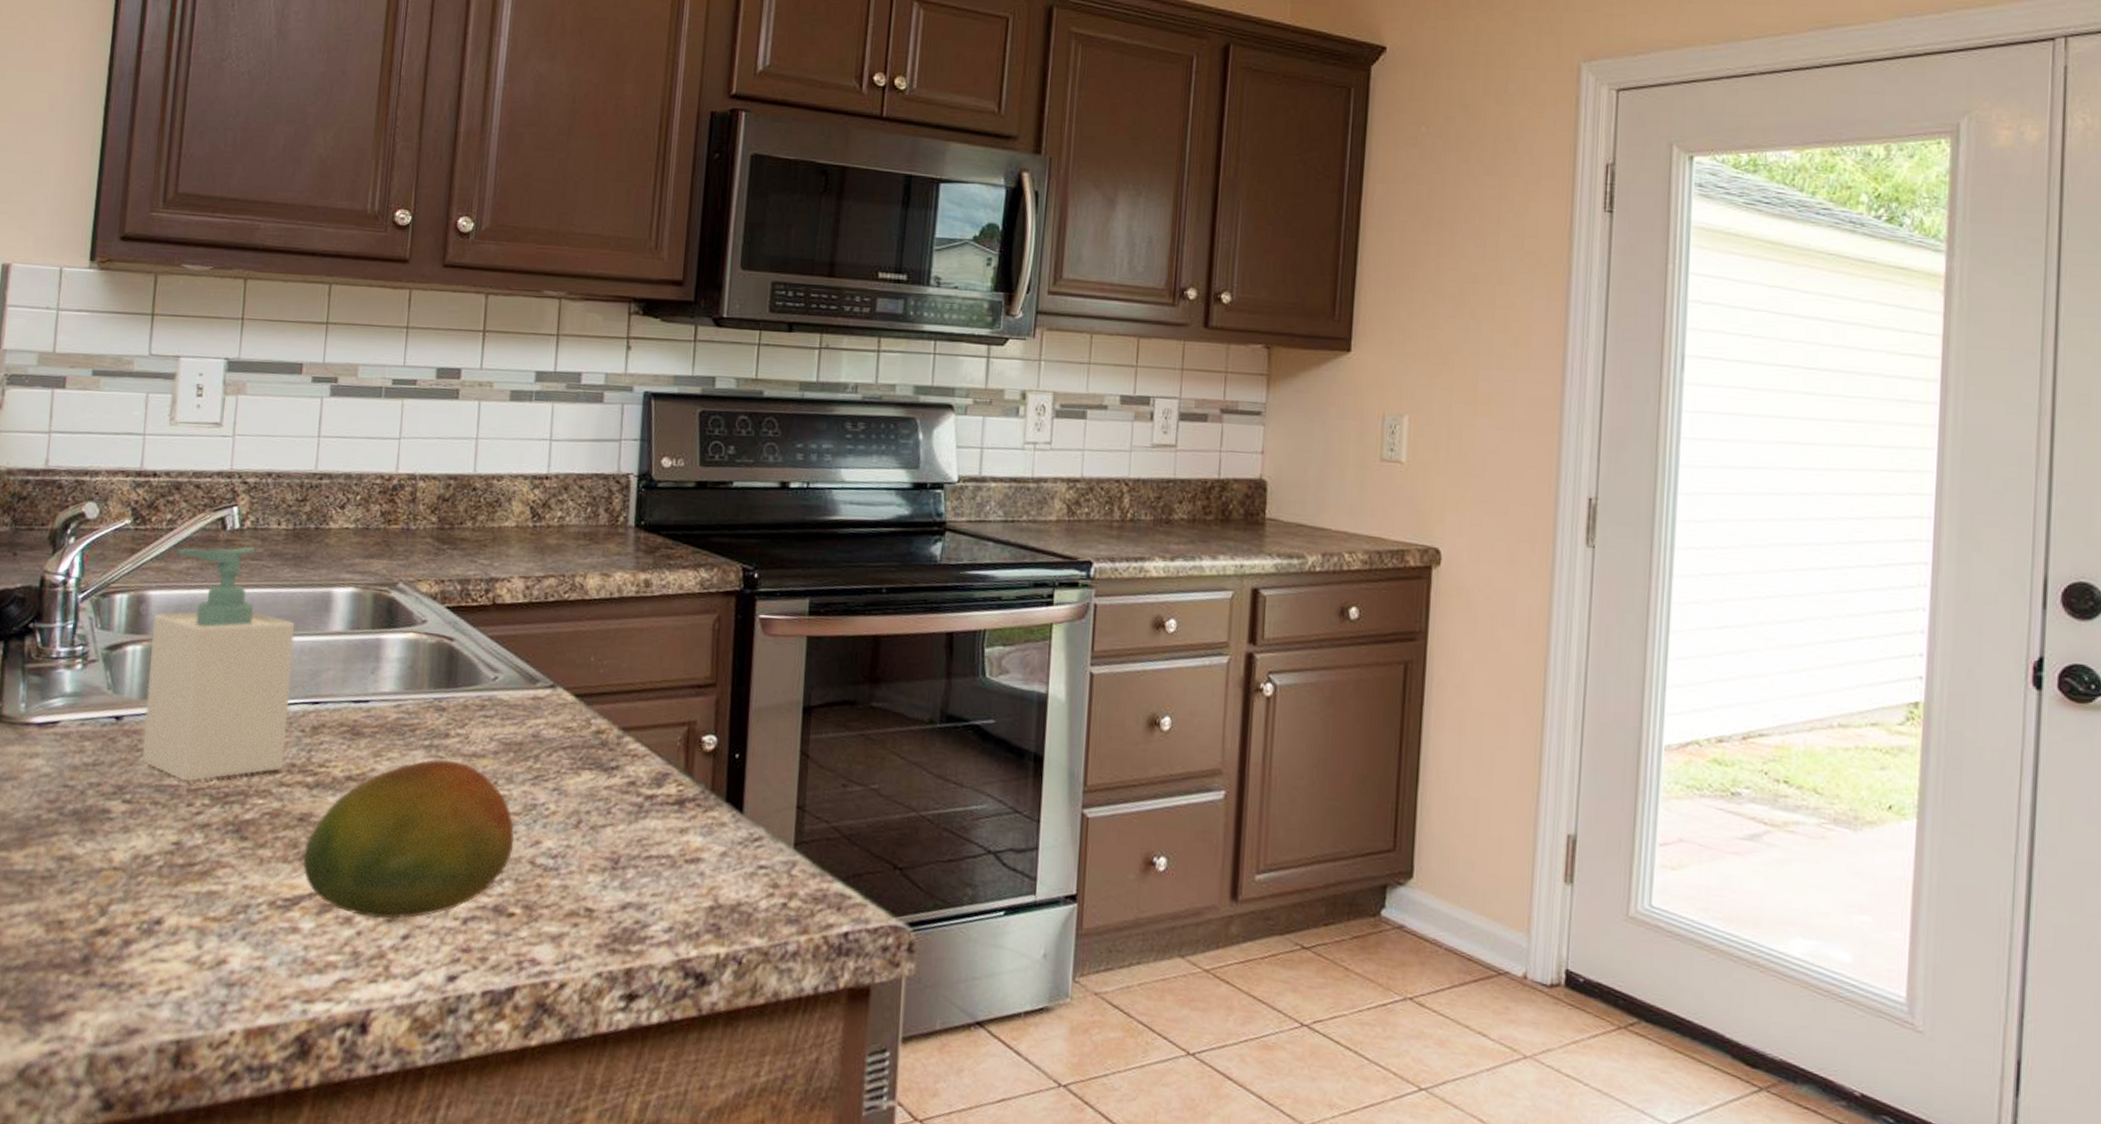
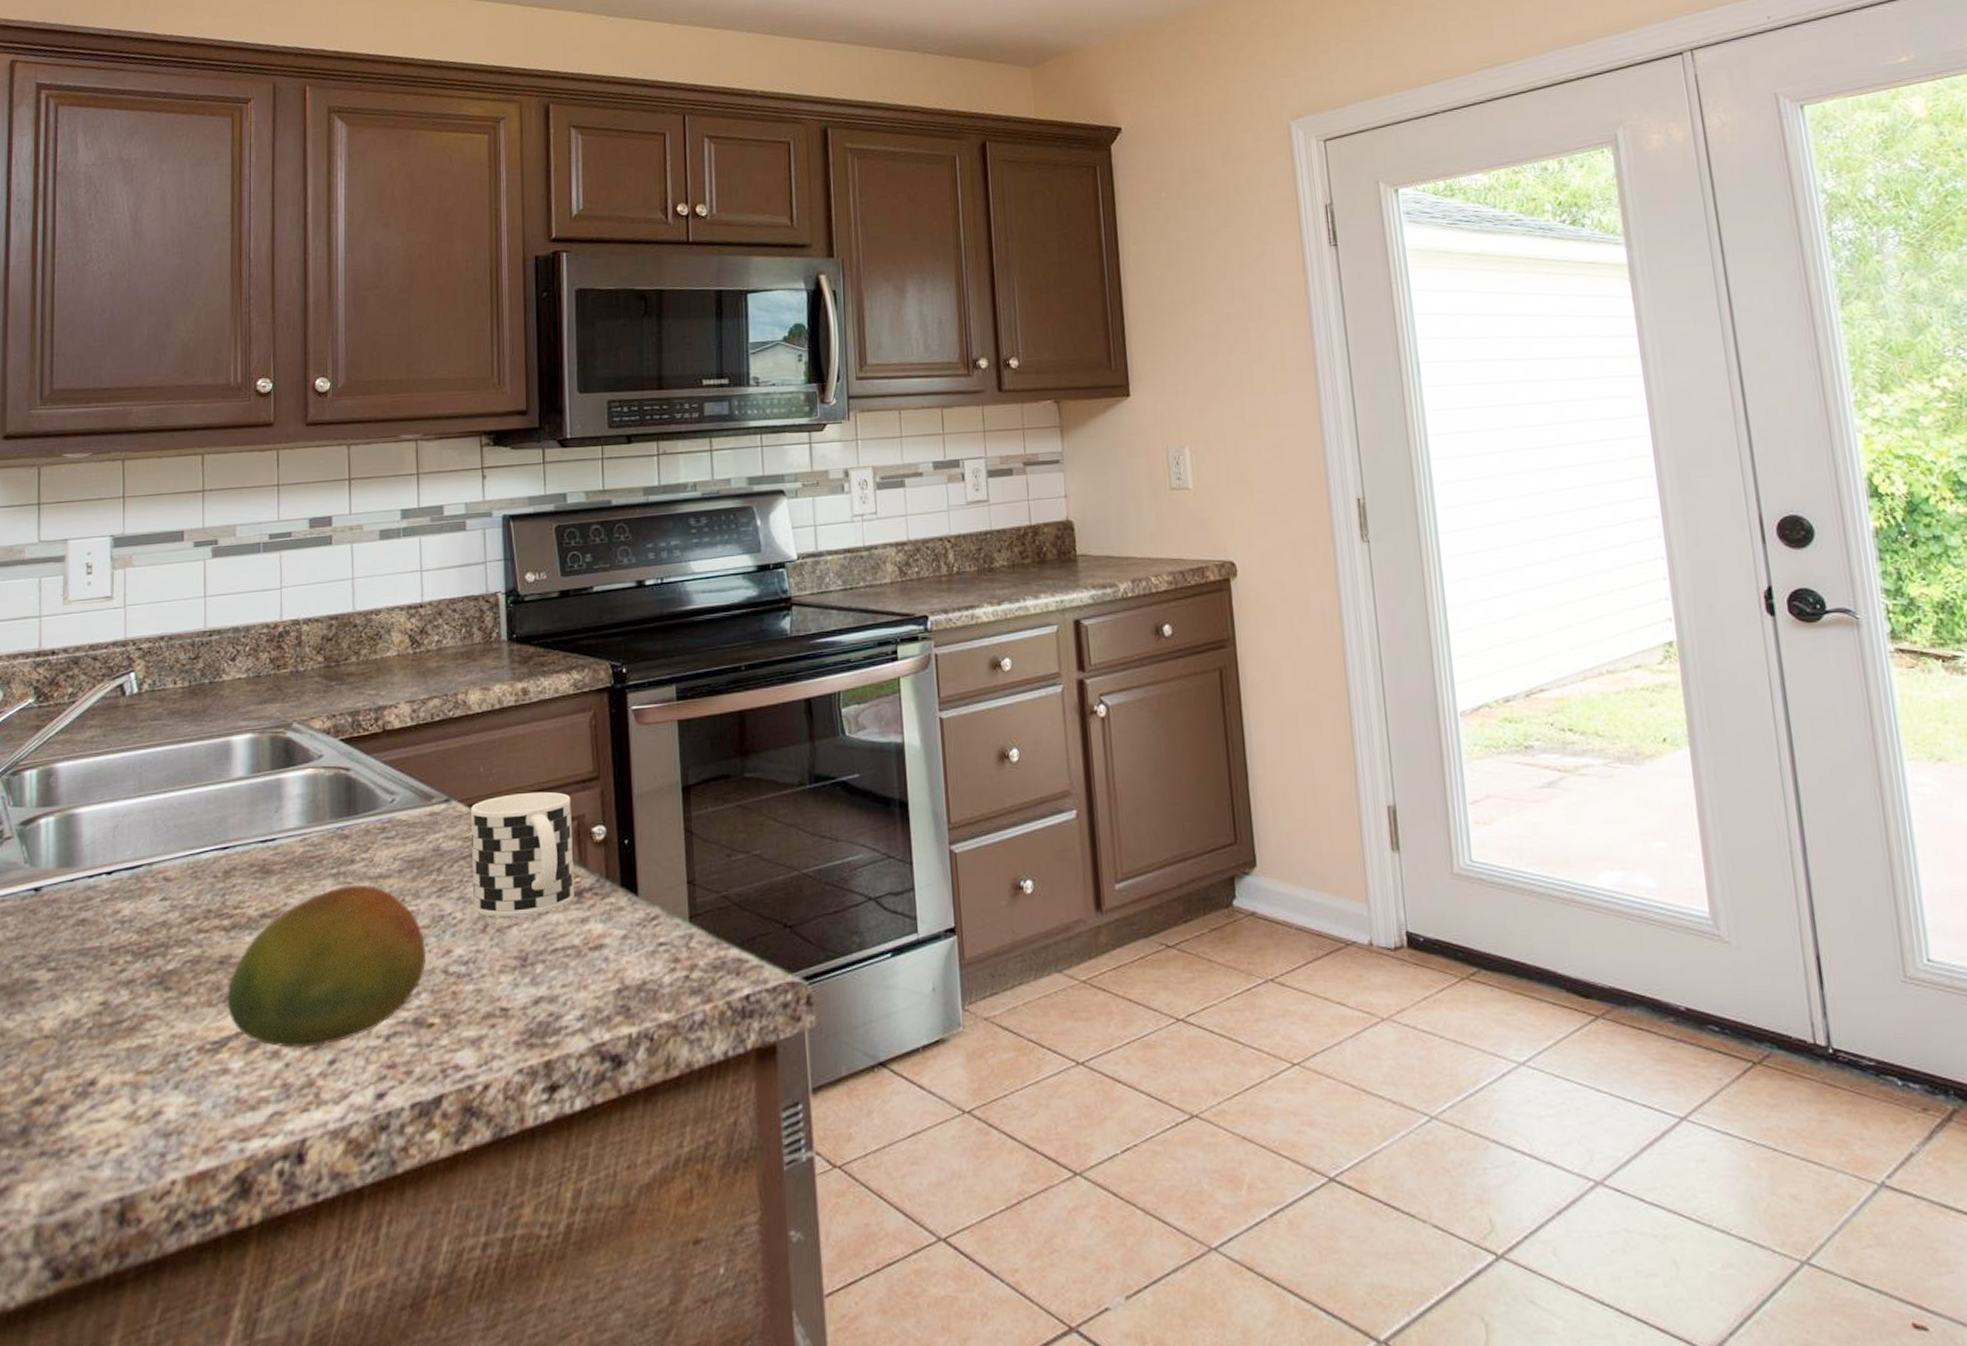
soap bottle: present [142,546,295,782] -> none [62,708,200,942]
cup: none [568,689,684,818] -> present [470,791,574,917]

